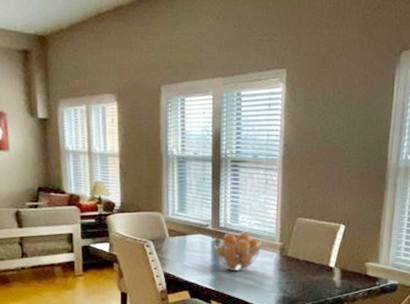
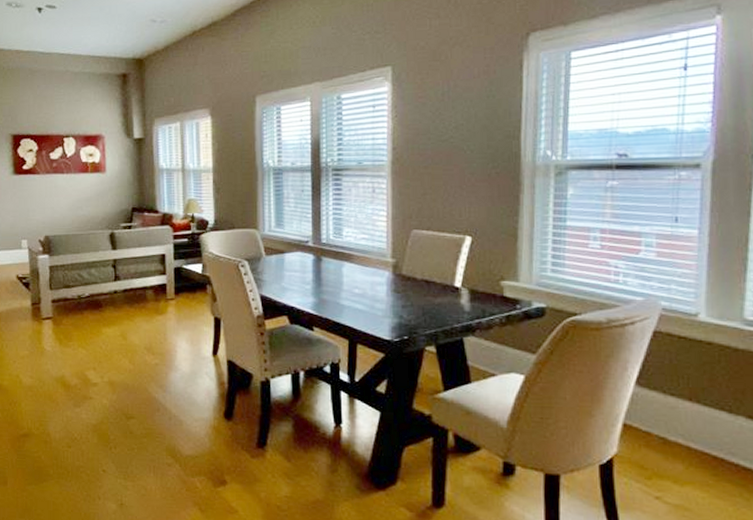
fruit basket: present [213,232,262,271] -> none [314,248,371,292]

